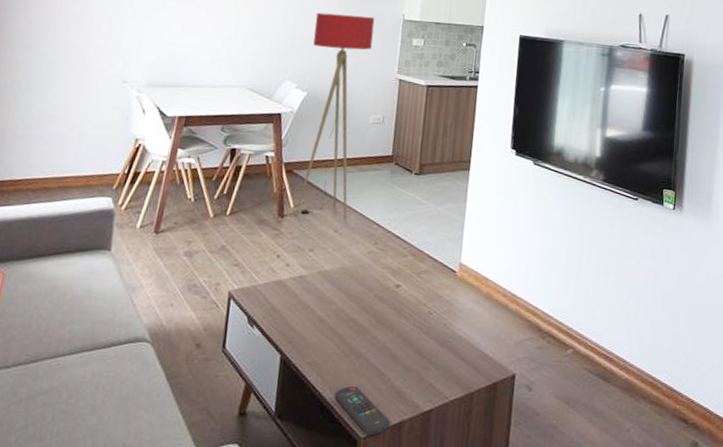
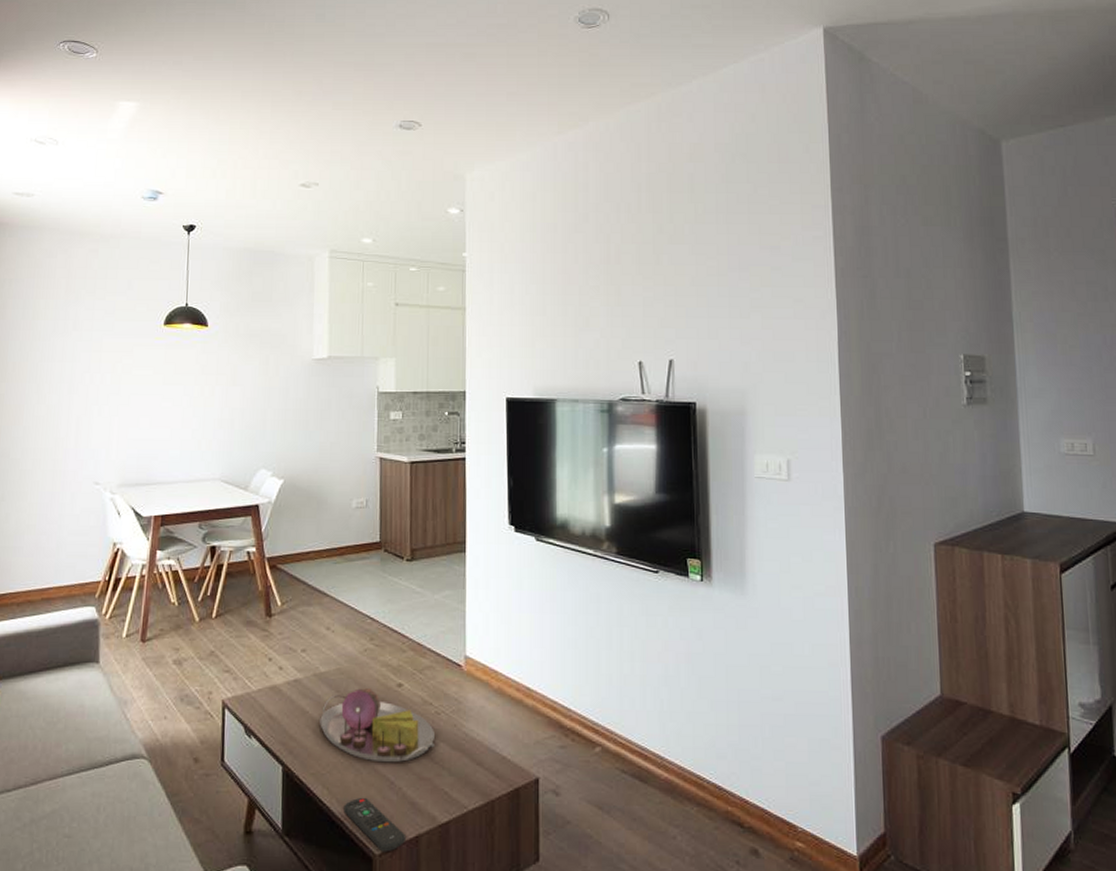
floor lamp: present [294,12,375,220] -> none [283,392,348,615]
serving tray: none [320,287,426,356] -> present [320,688,435,763]

